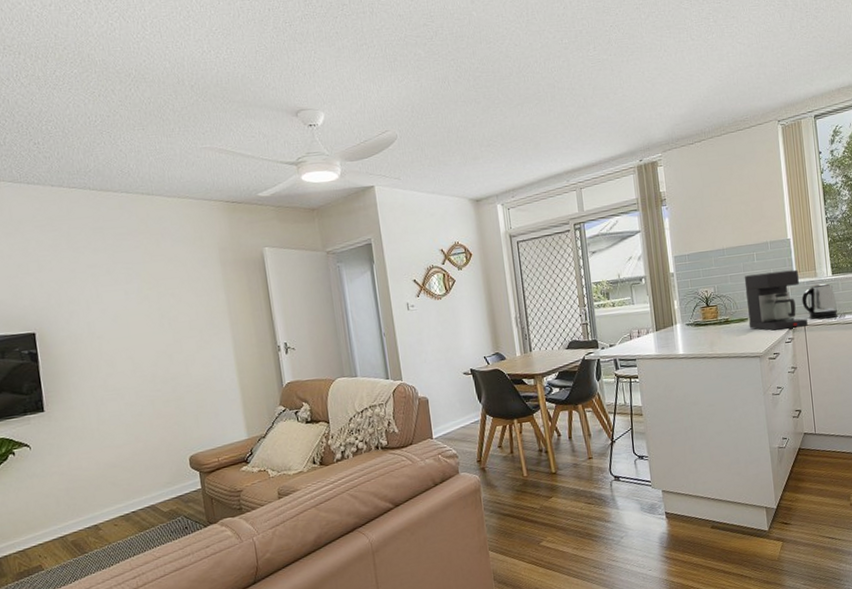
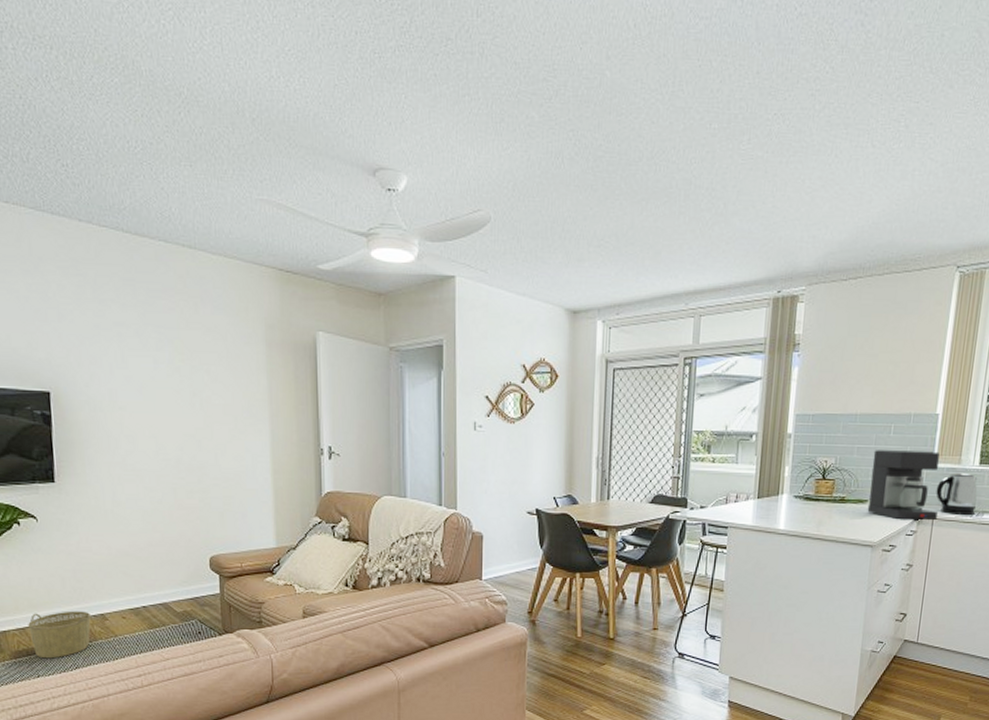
basket: none [27,525,86,577] -> present [28,610,91,659]

